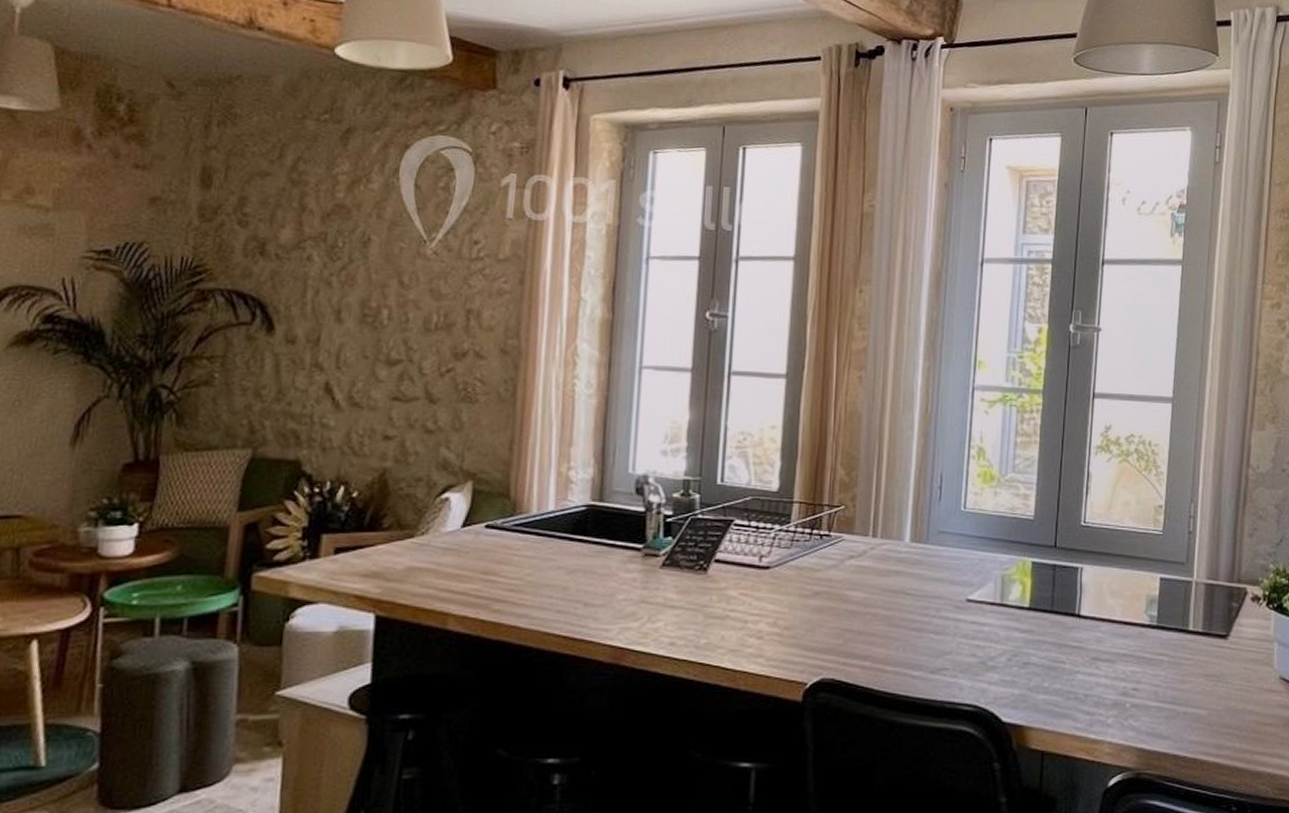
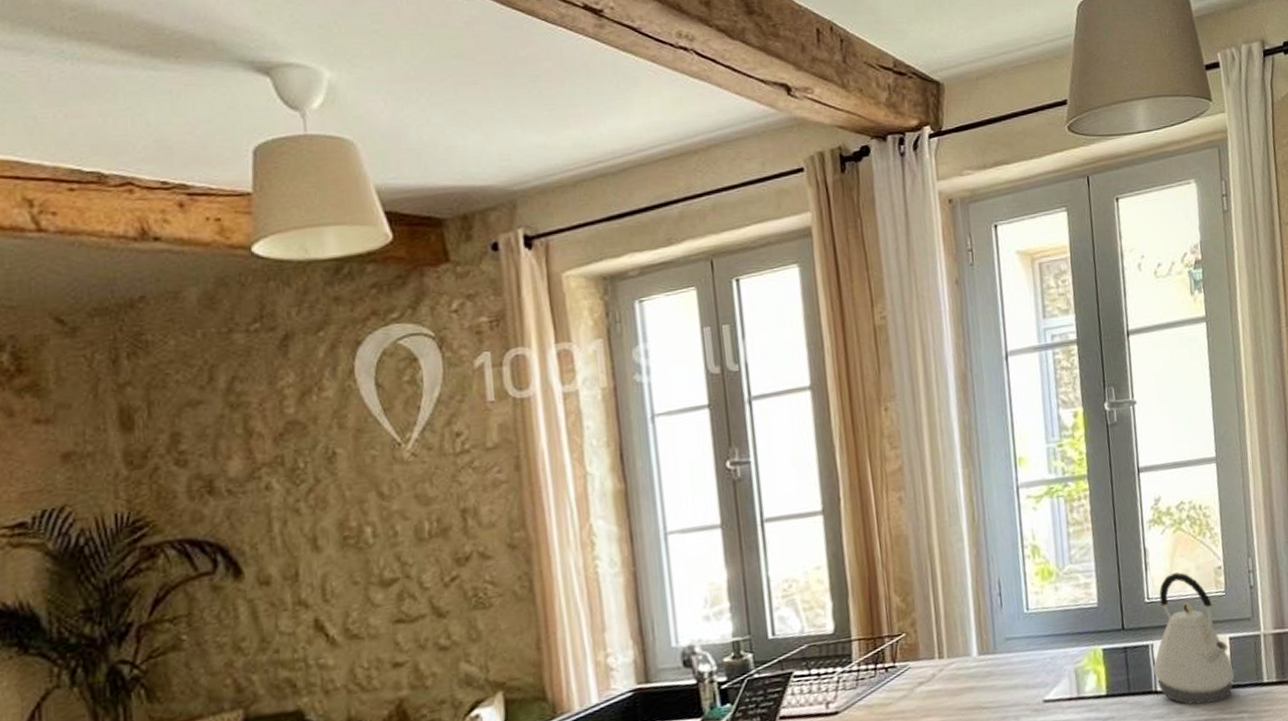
kettle: none [1079,503,1160,638] -> present [1153,572,1235,705]

